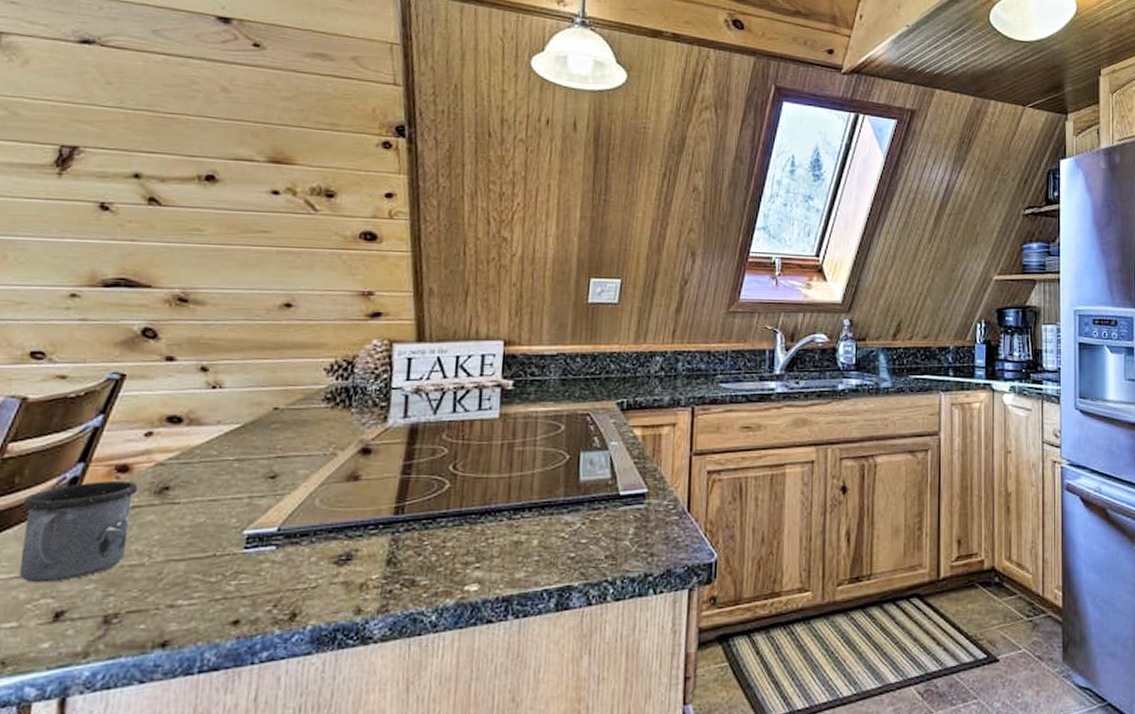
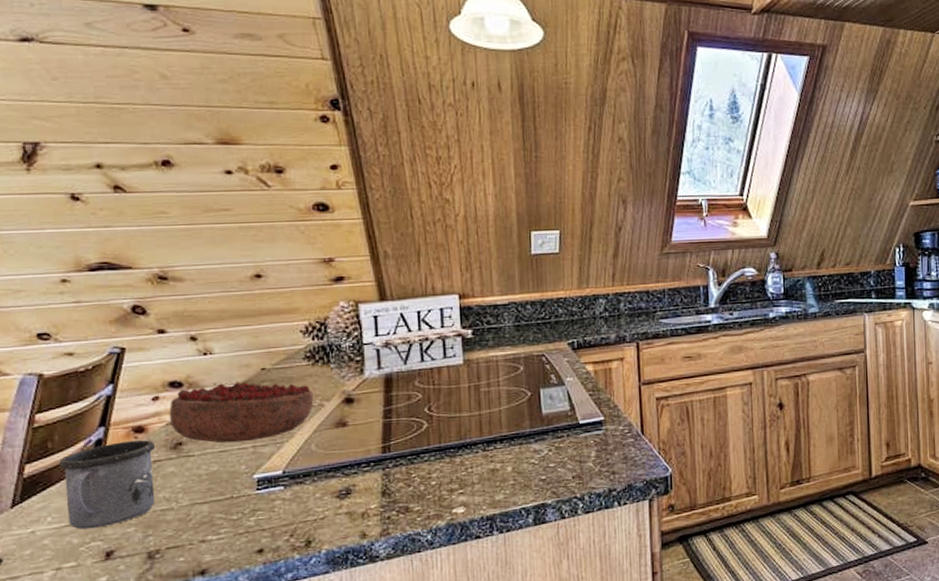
decorative bowl: none [159,421,328,491] -> present [169,382,314,443]

